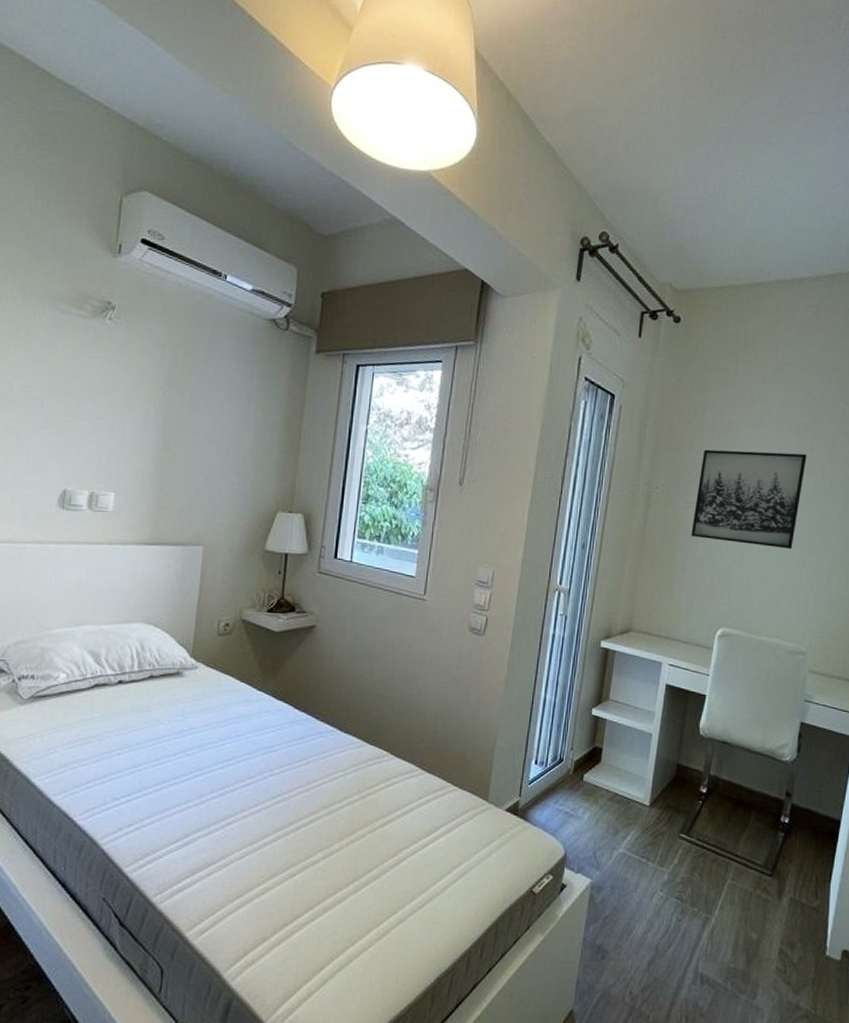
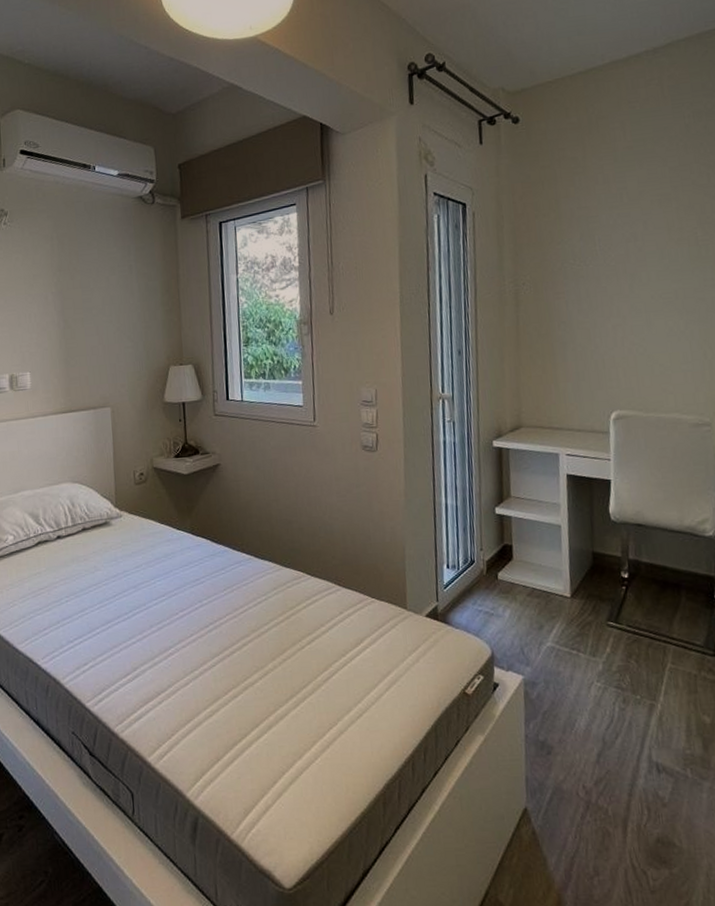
wall art: present [691,449,807,550] -> none [565,224,677,326]

